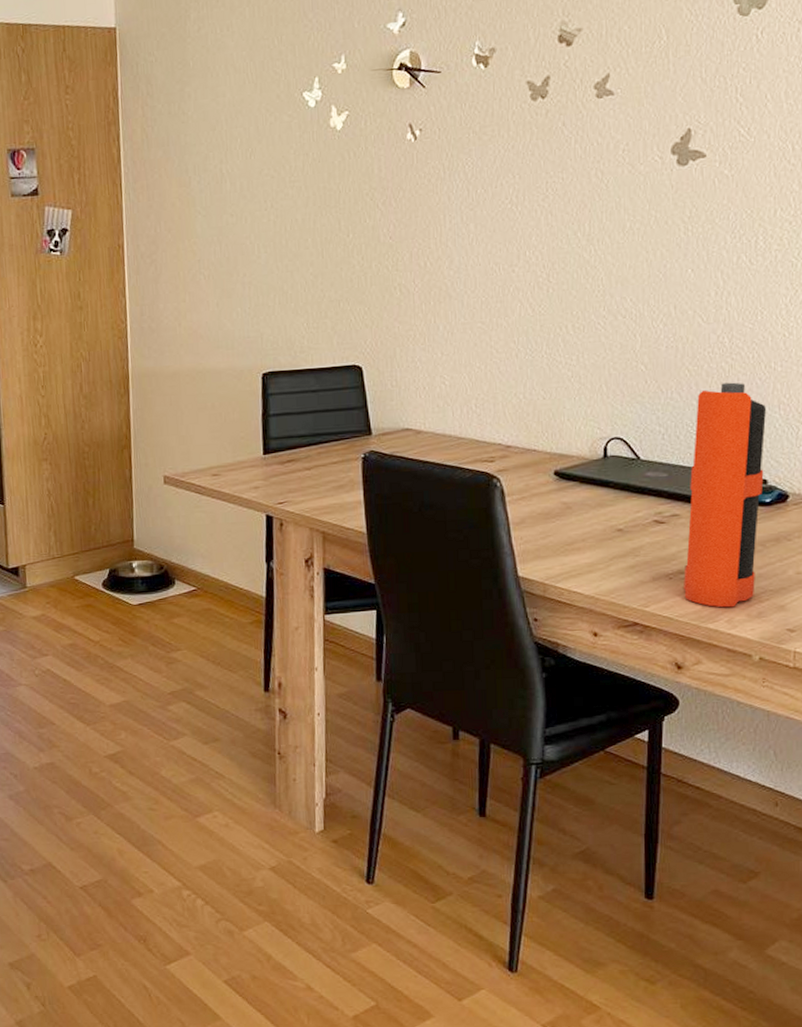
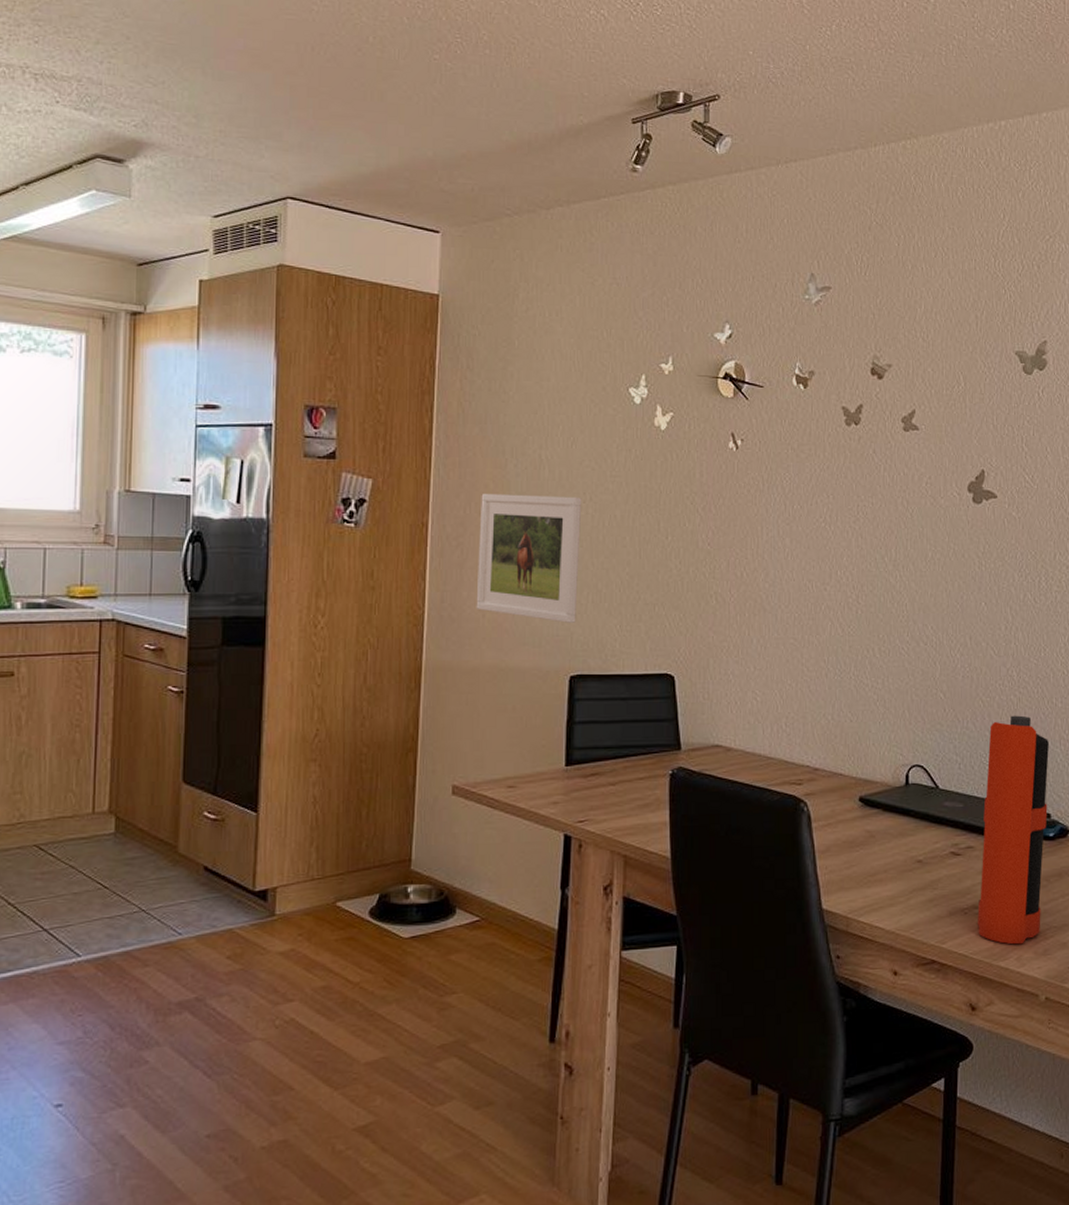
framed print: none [169,205,265,325] -> present [476,494,582,623]

